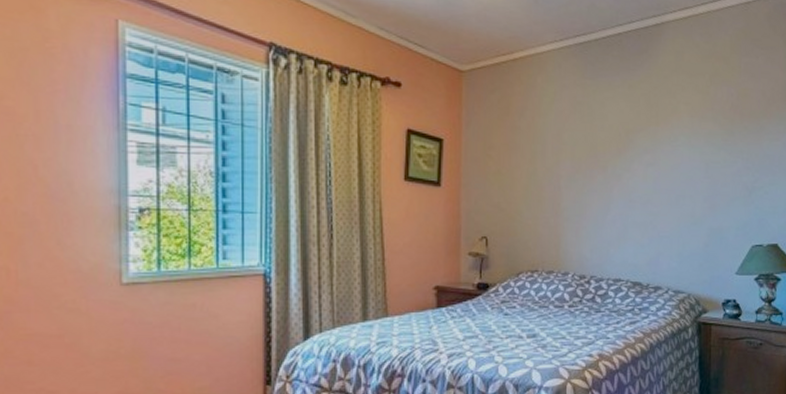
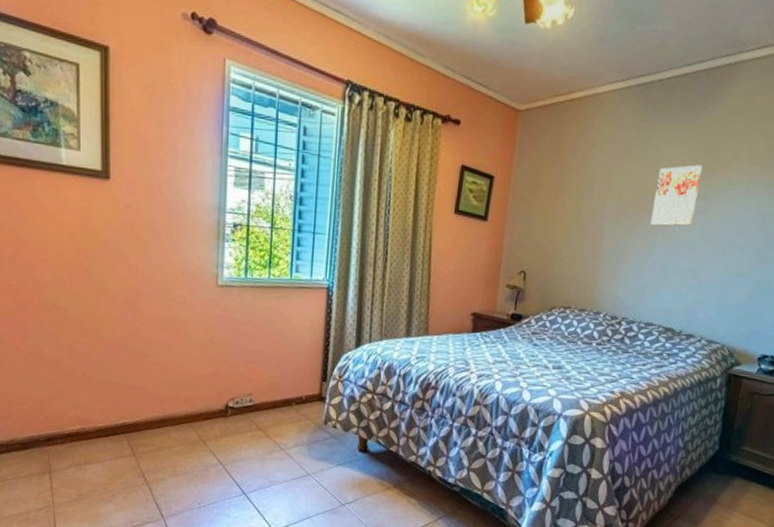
wall art: none [605,119,645,181] -> present [651,165,702,227]

